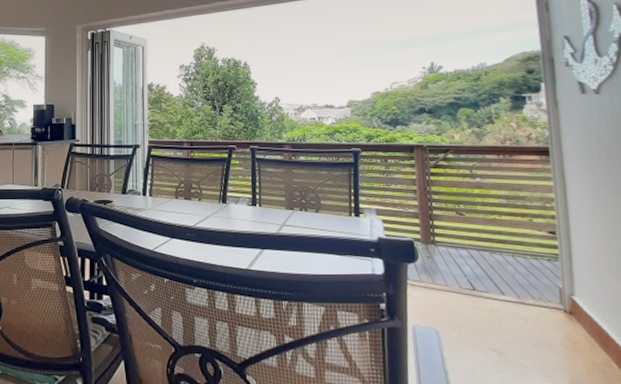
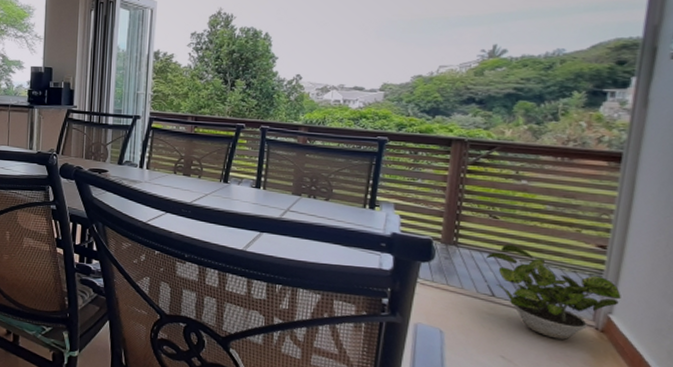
potted plant: none [461,239,578,326] -> present [486,245,621,340]

